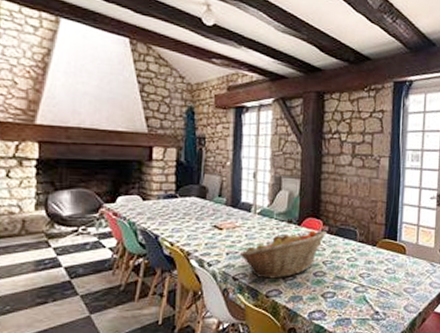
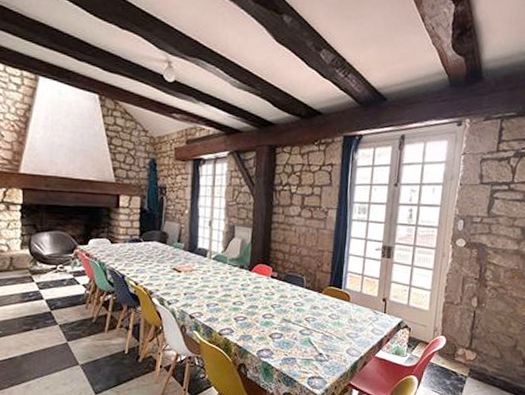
fruit basket: present [239,230,327,279] -> none [196,275,275,319]

